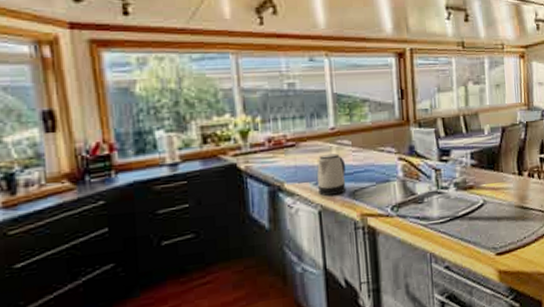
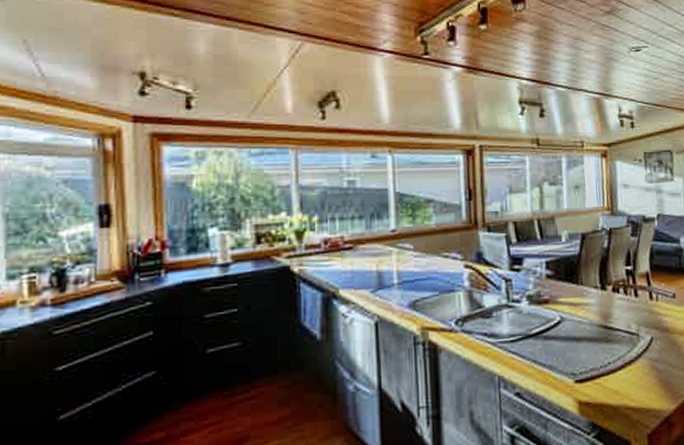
kettle: present [317,153,347,197] -> none [375,257,407,306]

